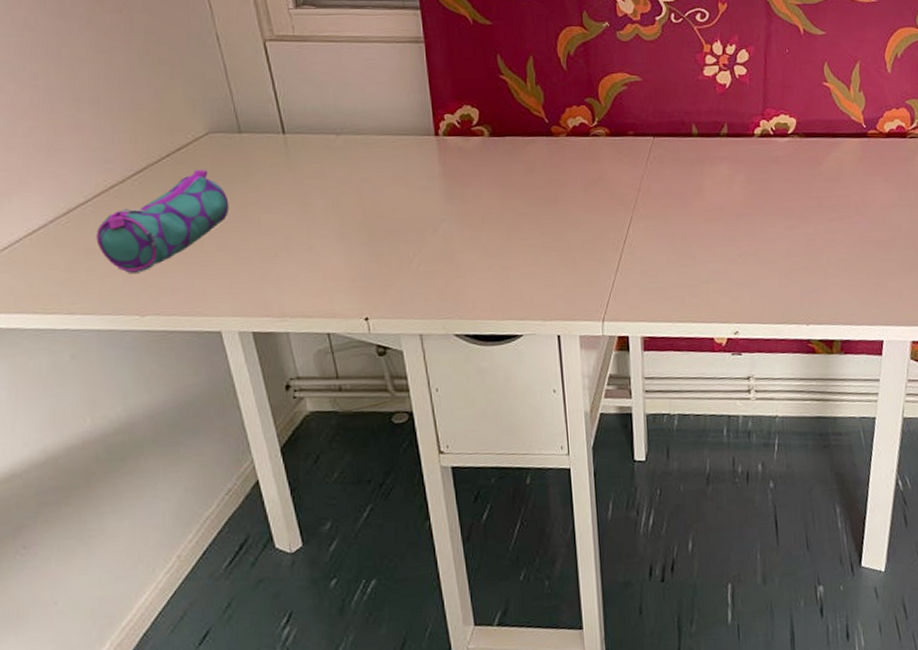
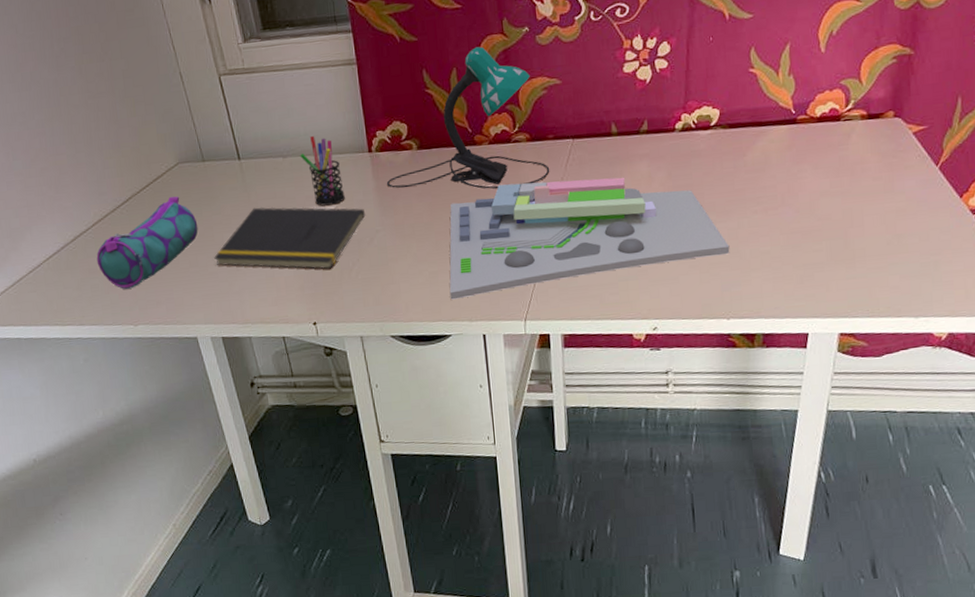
notepad: none [247,187,430,260] -> present [214,207,366,270]
pen holder: none [356,113,407,190] -> present [300,135,345,206]
desk lamp: none [454,37,630,182] -> present [386,46,550,189]
architectural model: none [521,178,808,297] -> present [449,177,730,300]

